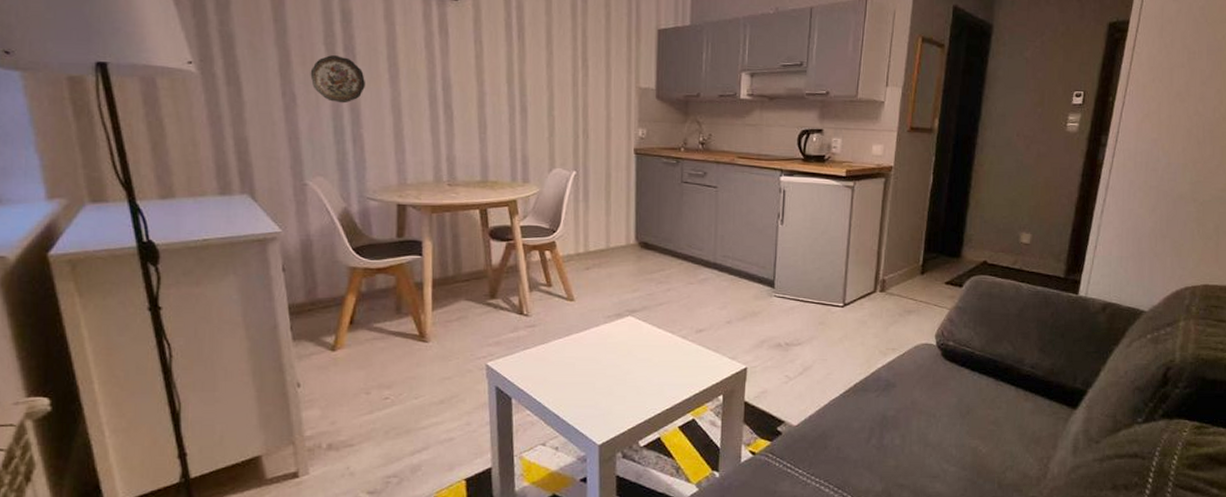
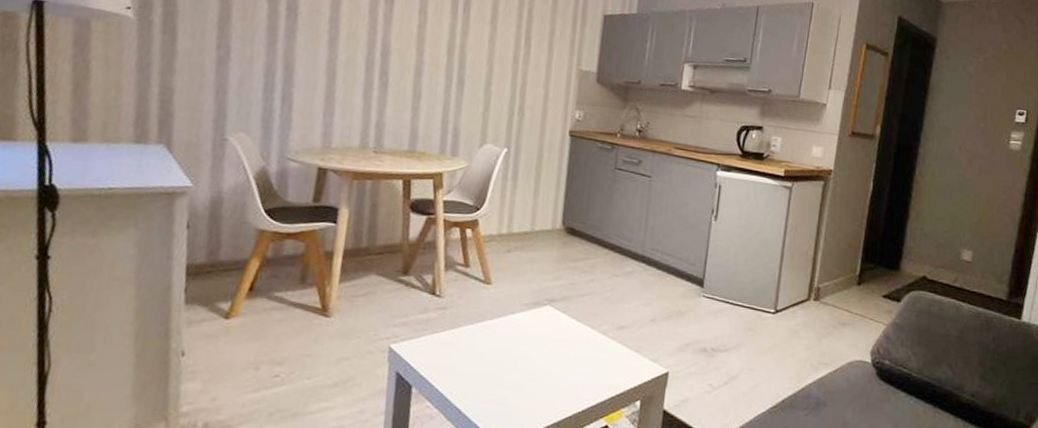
decorative plate: present [310,55,365,104] -> none [248,12,304,61]

